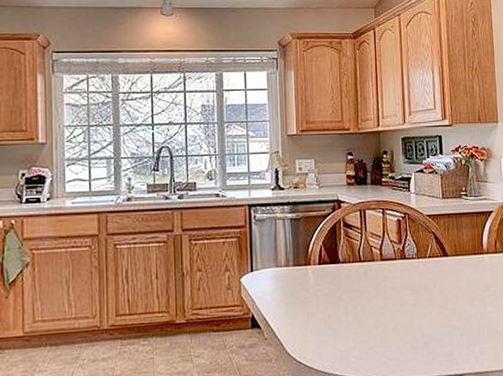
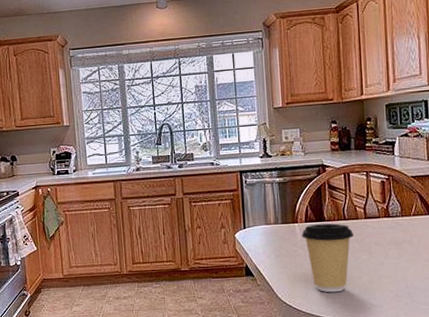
coffee cup: none [314,265,370,346] -> present [301,223,355,293]

